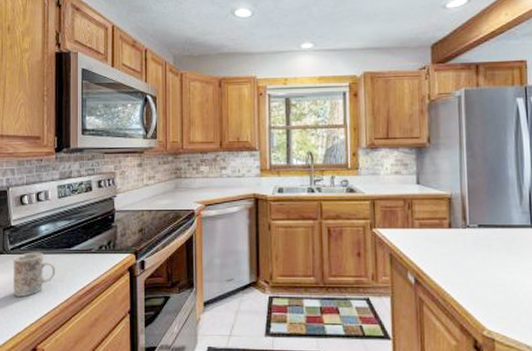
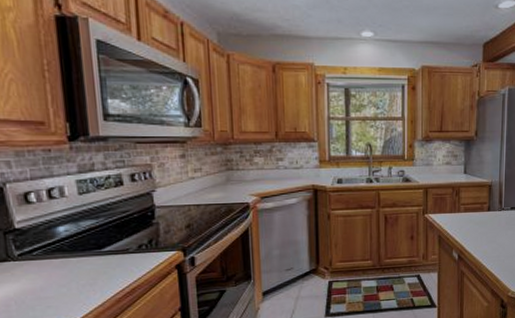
mug: present [13,252,56,297] -> none [23,256,85,307]

